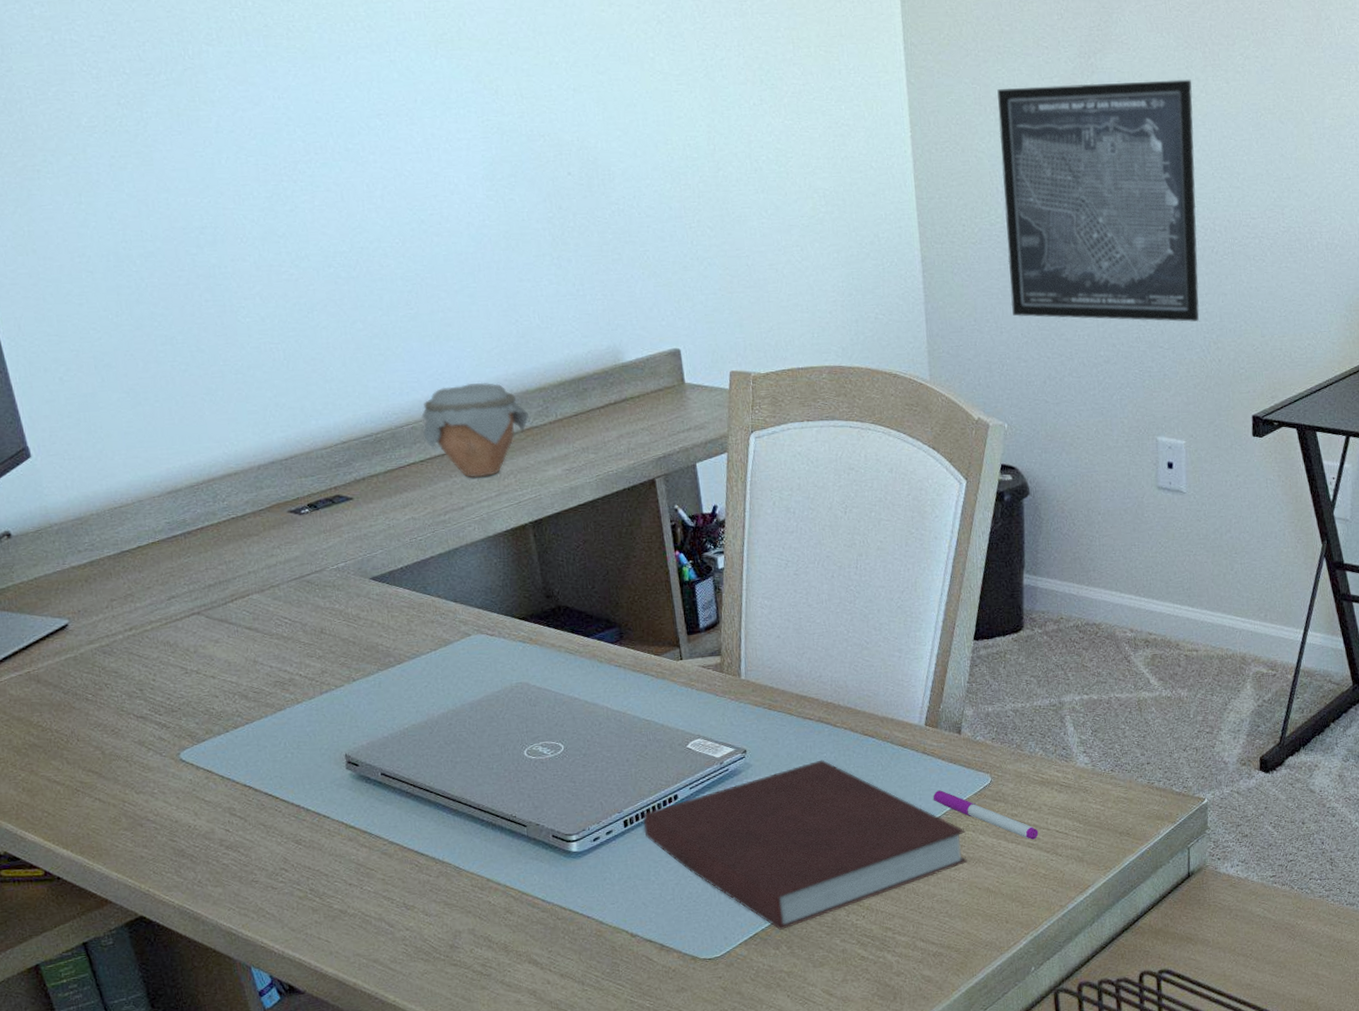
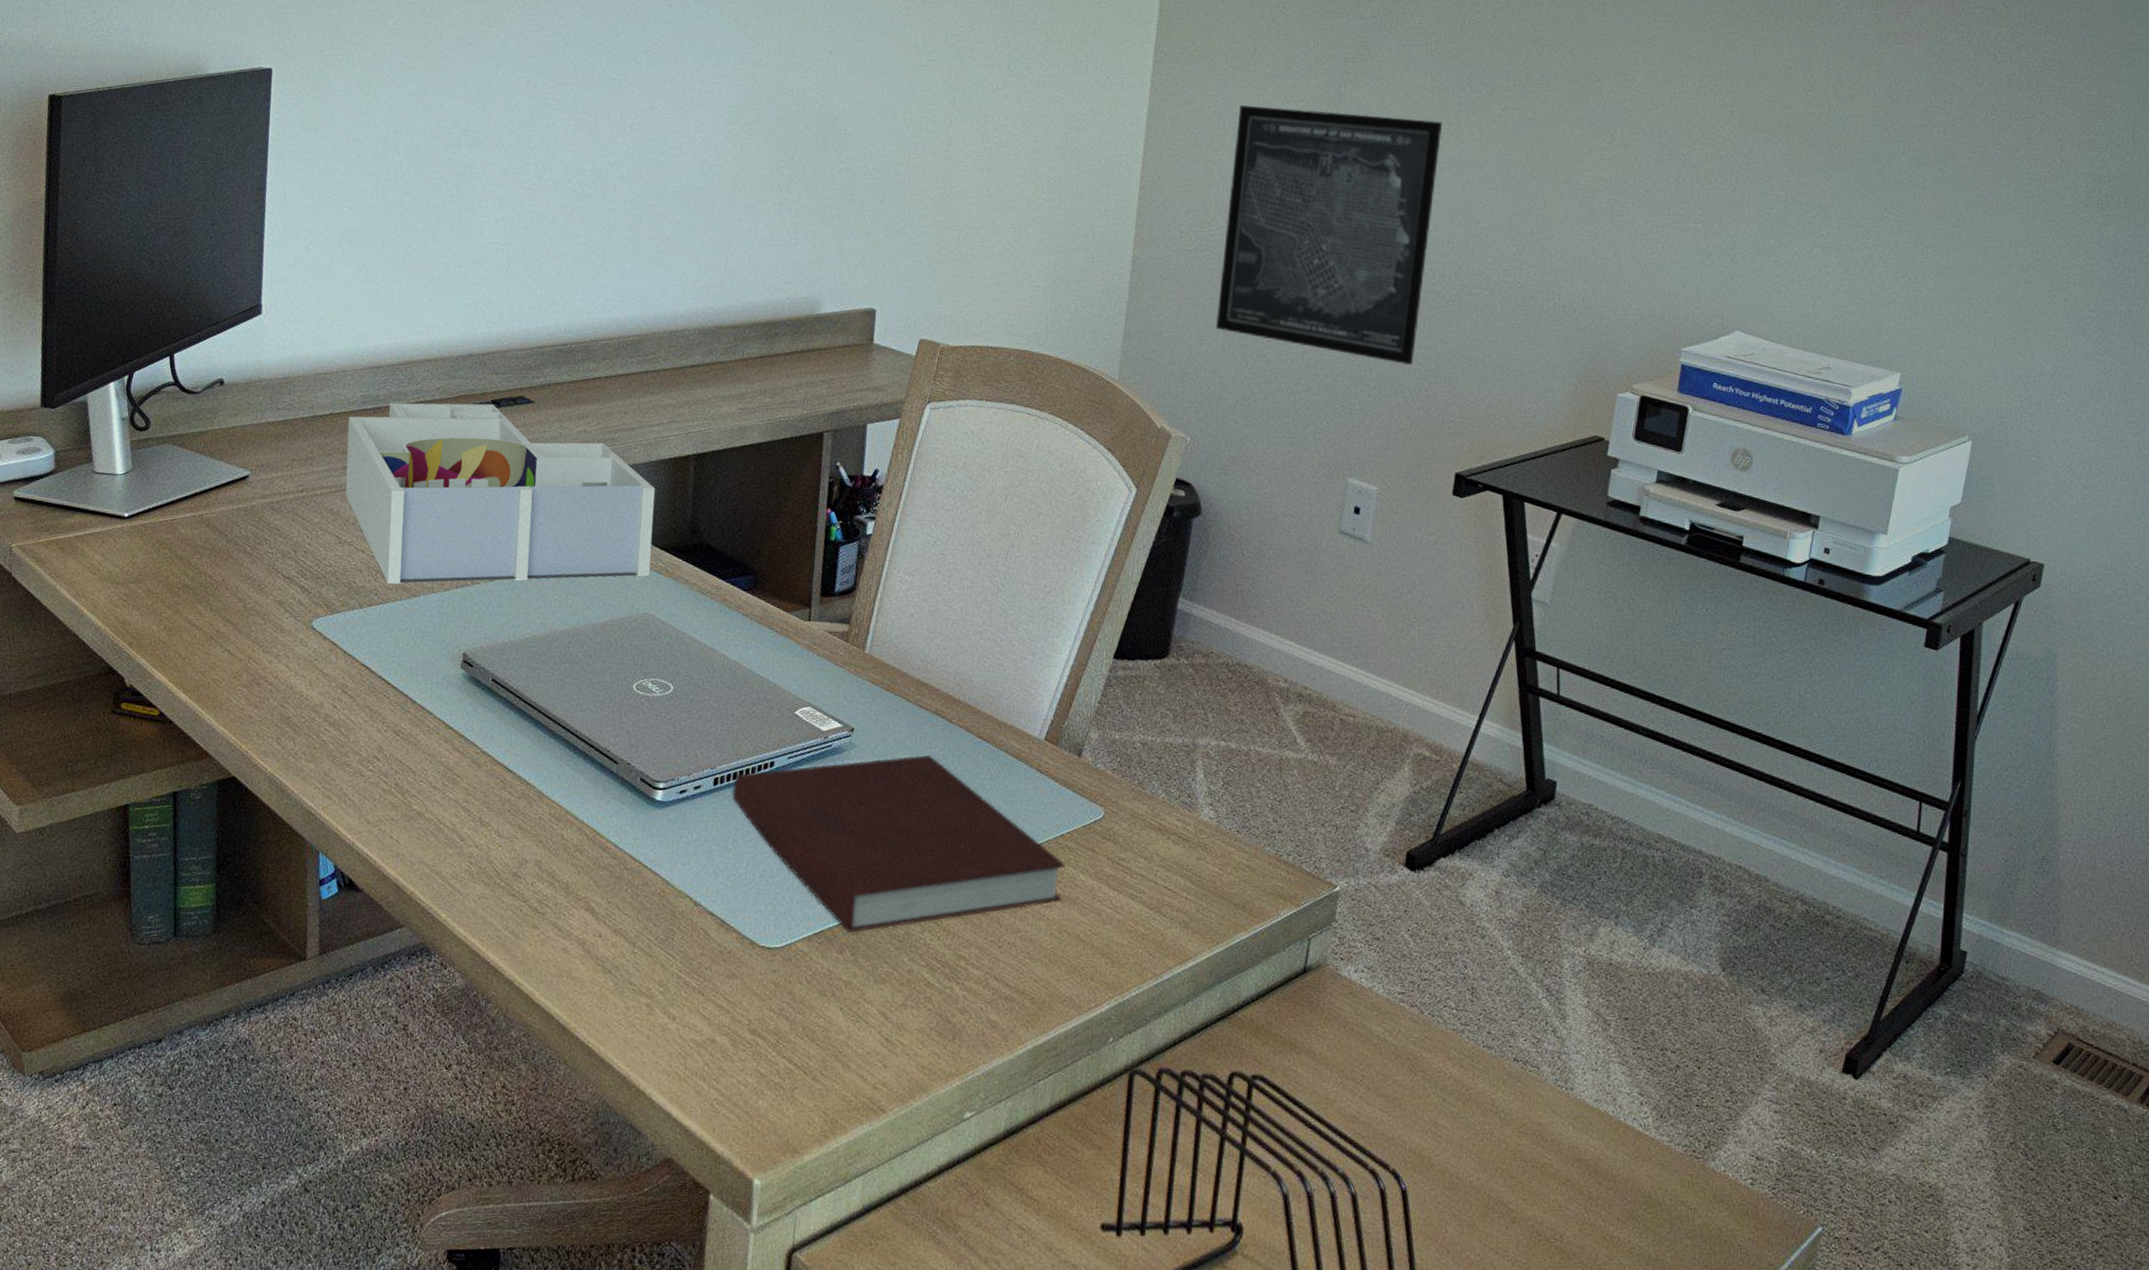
desk organizer: none [158,508,514,704] -> present [345,402,655,585]
jar: present [421,382,529,478] -> none [614,310,717,403]
pen: present [933,790,1039,840] -> none [1037,814,1145,892]

